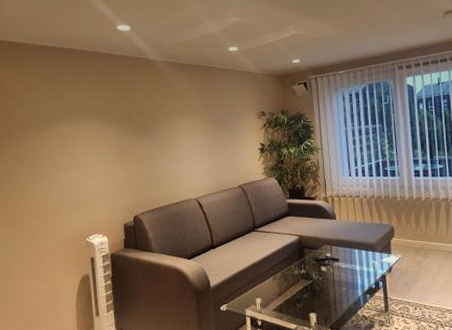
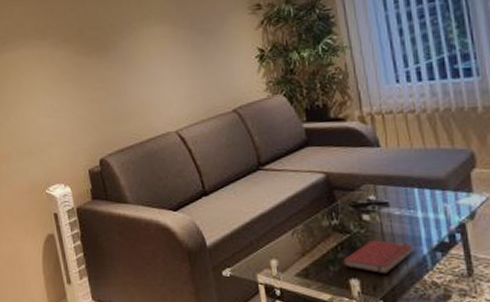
book: none [306,285,353,310] -> present [343,240,414,275]

